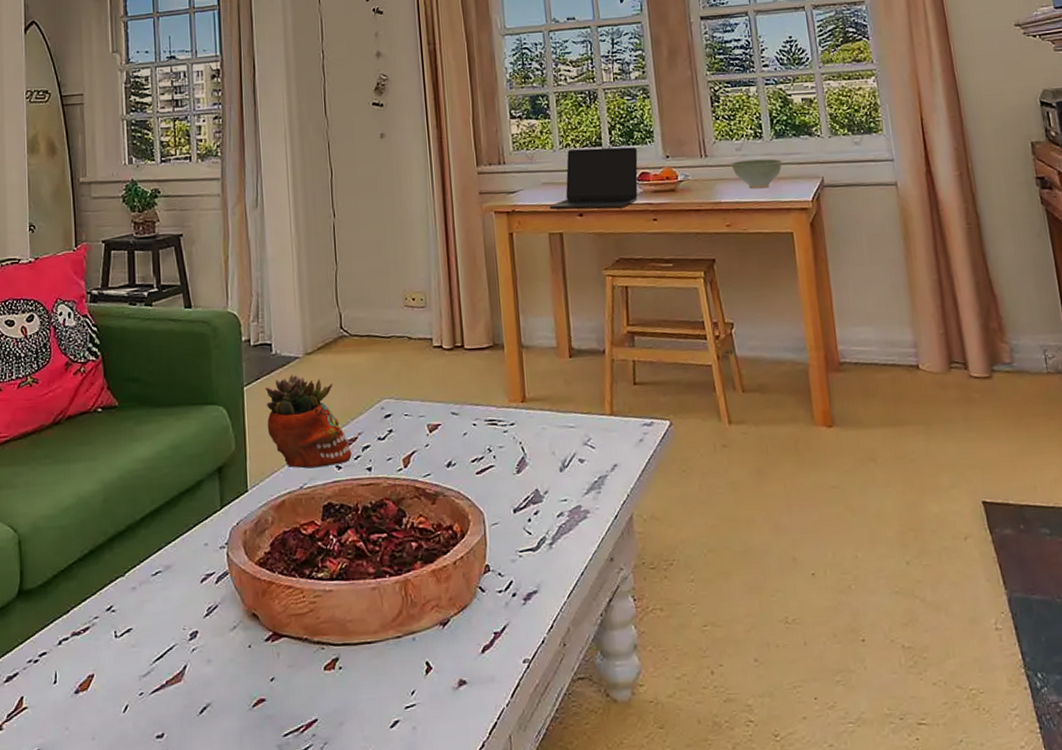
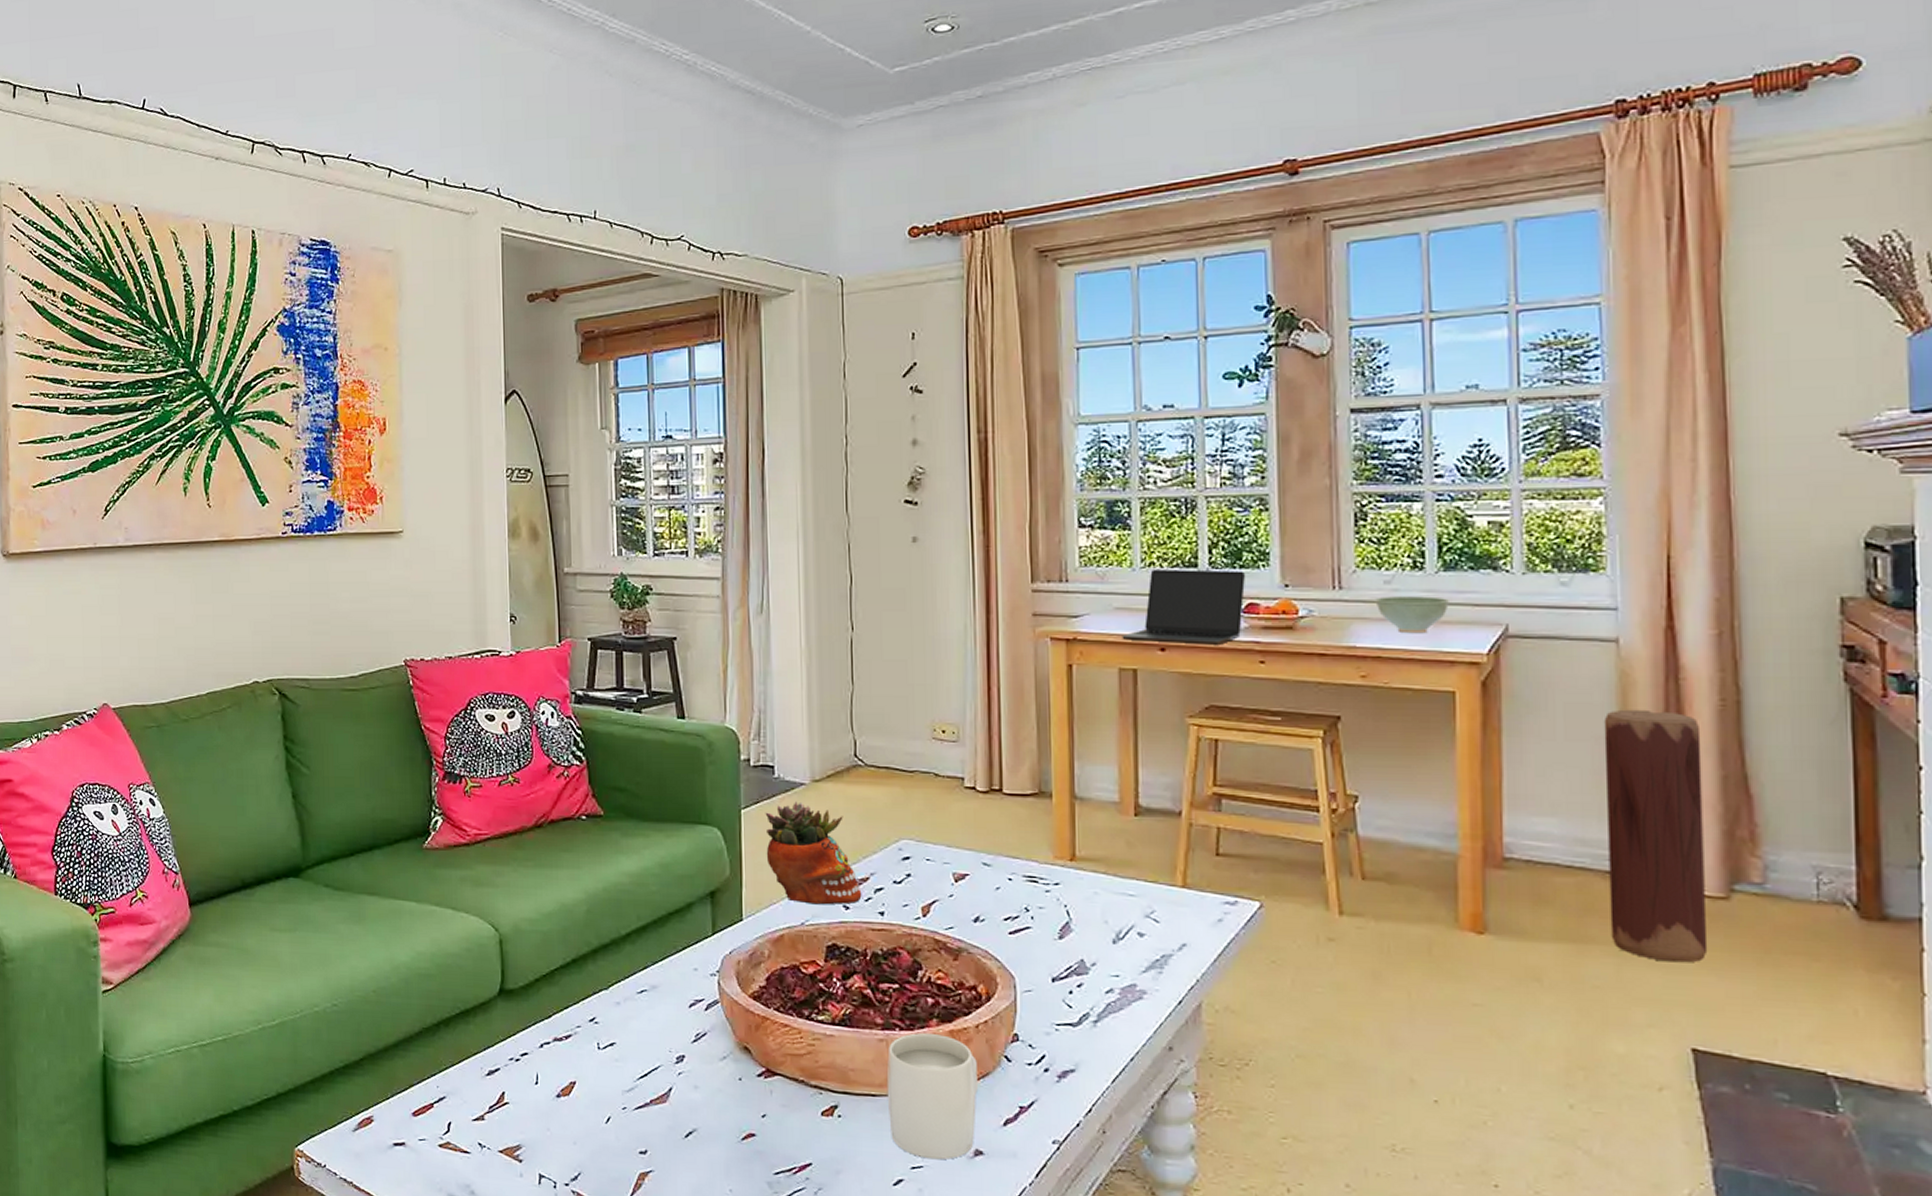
mug: none [380,575,459,697] -> present [886,1033,978,1160]
decorative log: none [894,235,983,434] -> present [1603,709,1708,963]

